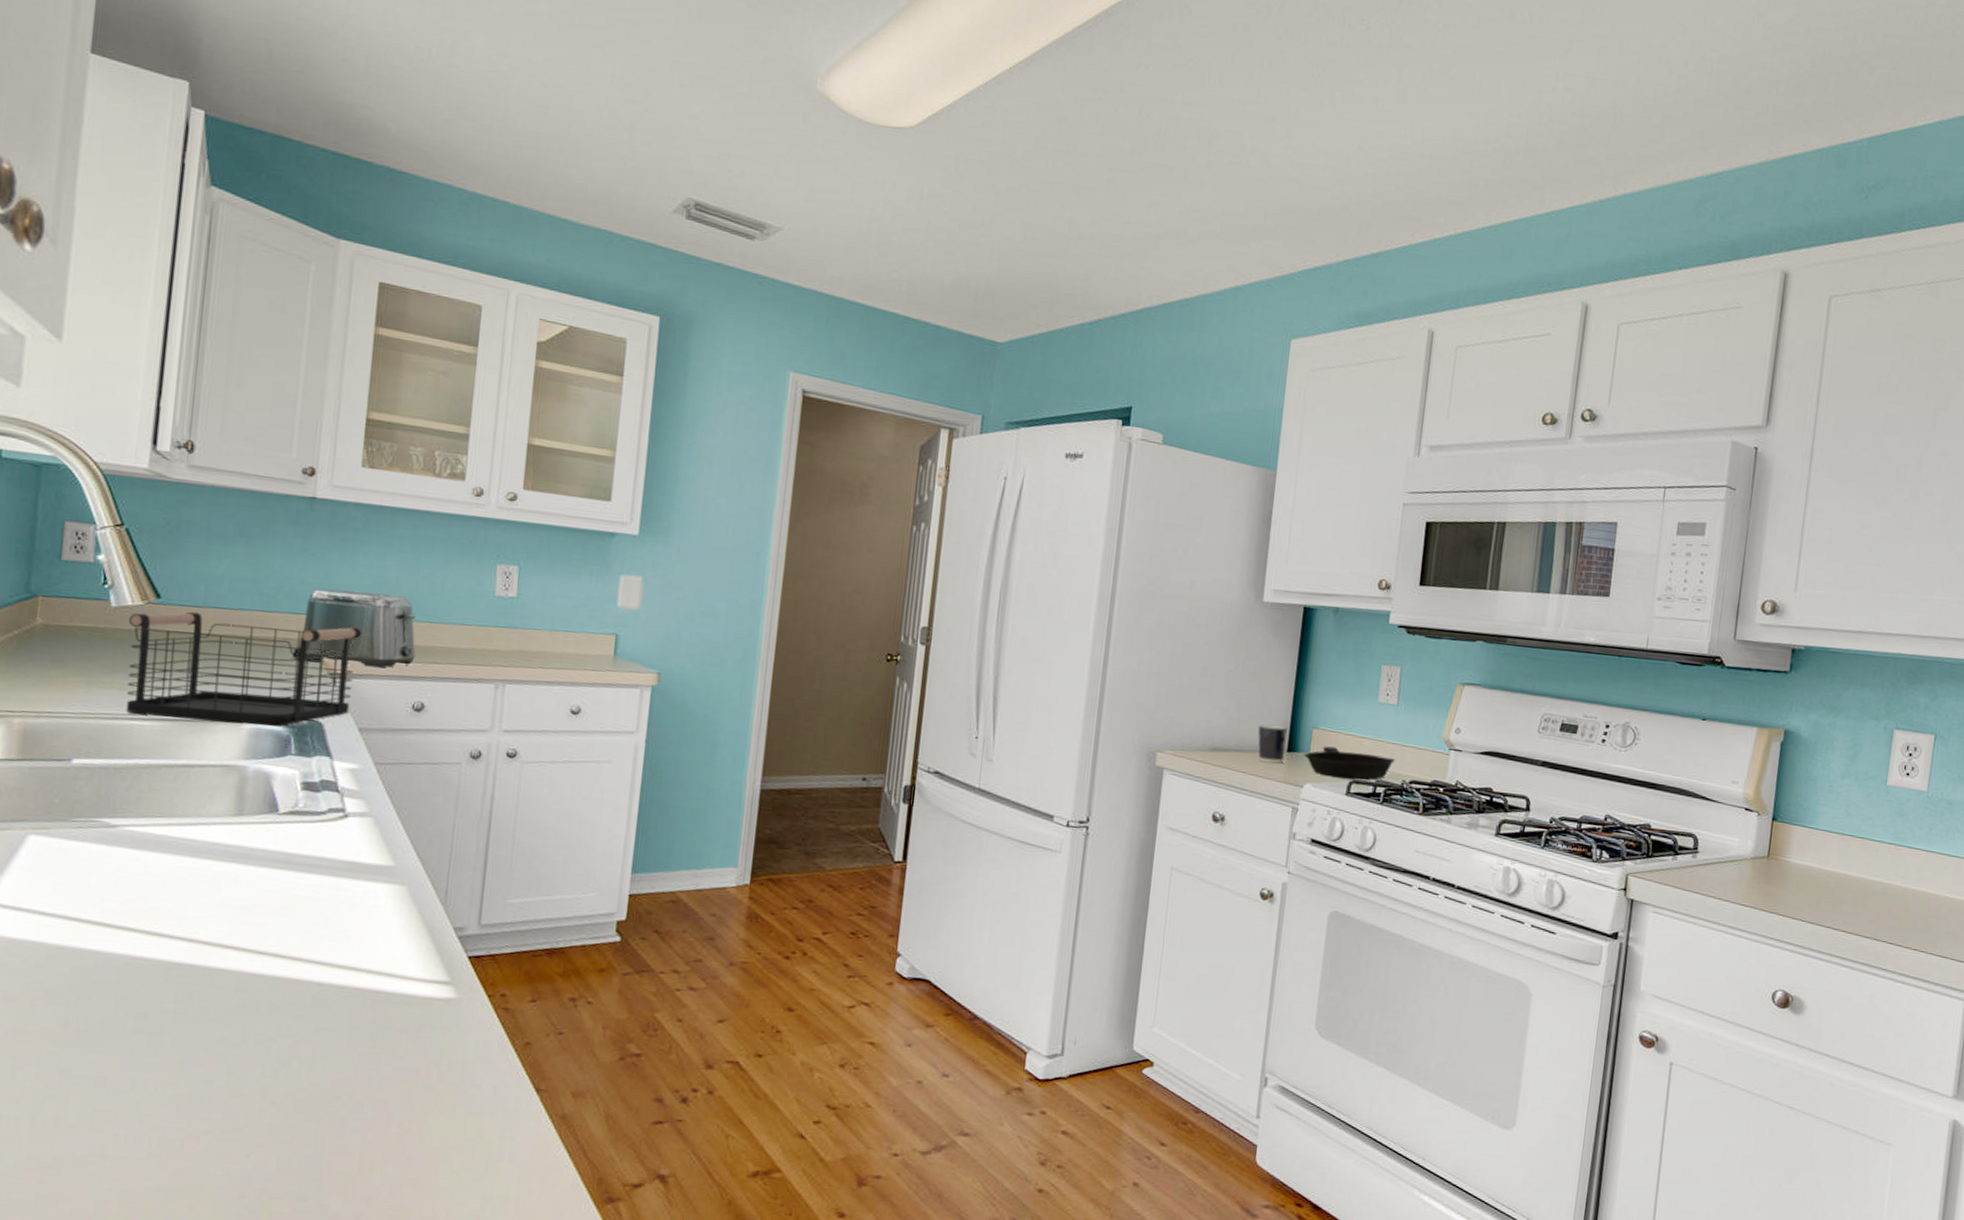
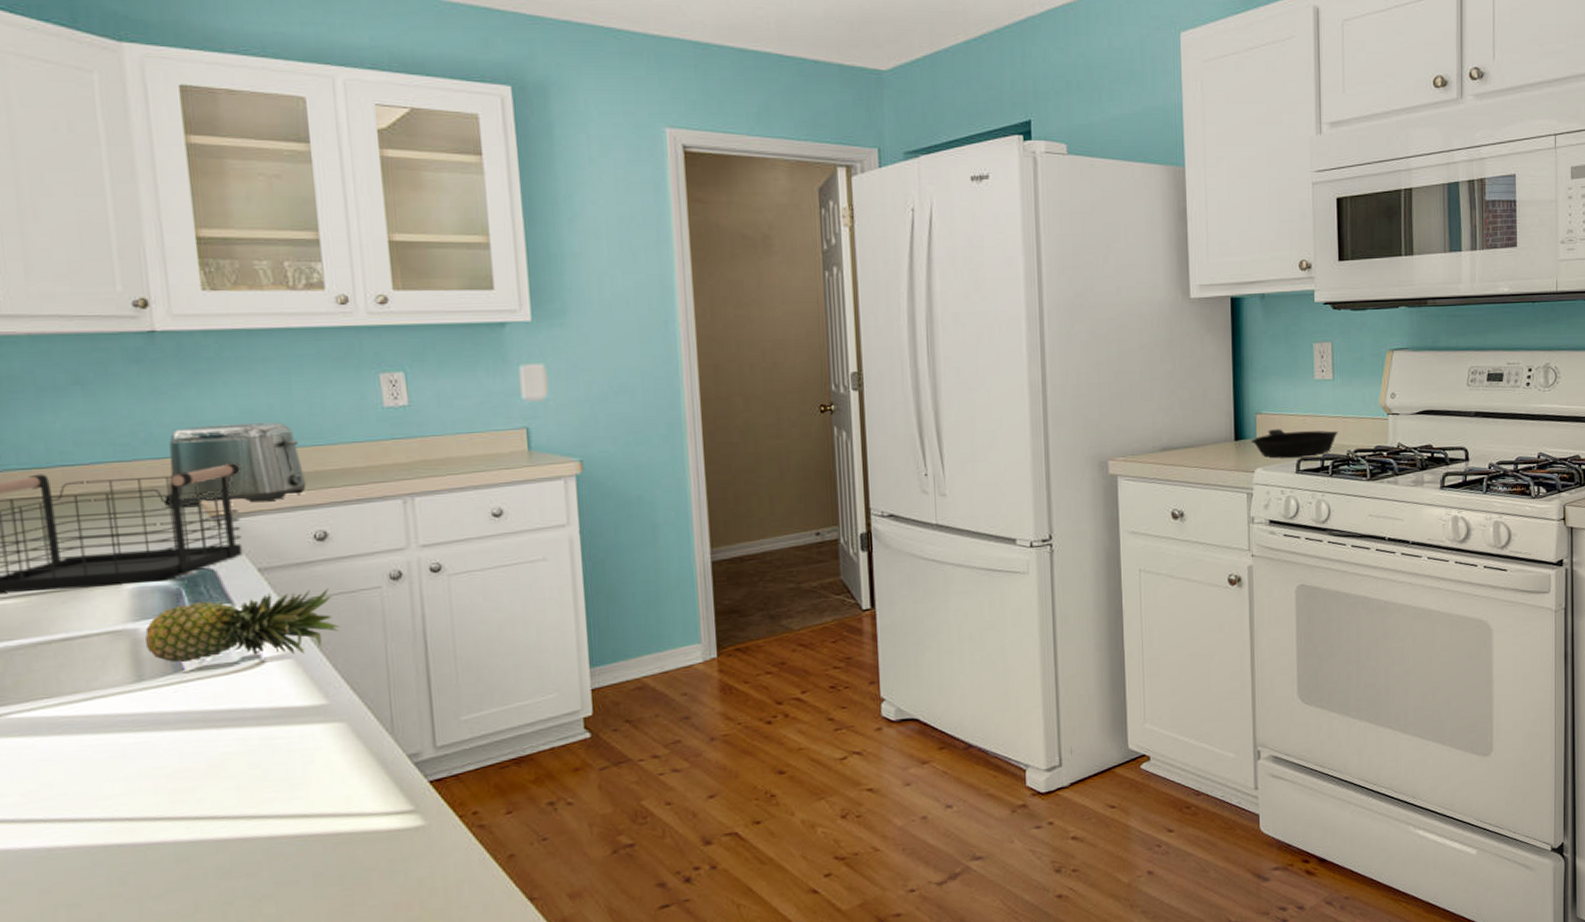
fruit: none [251,750,418,815] -> present [145,588,340,663]
mug: present [1257,724,1288,764] -> none [1203,416,1233,454]

